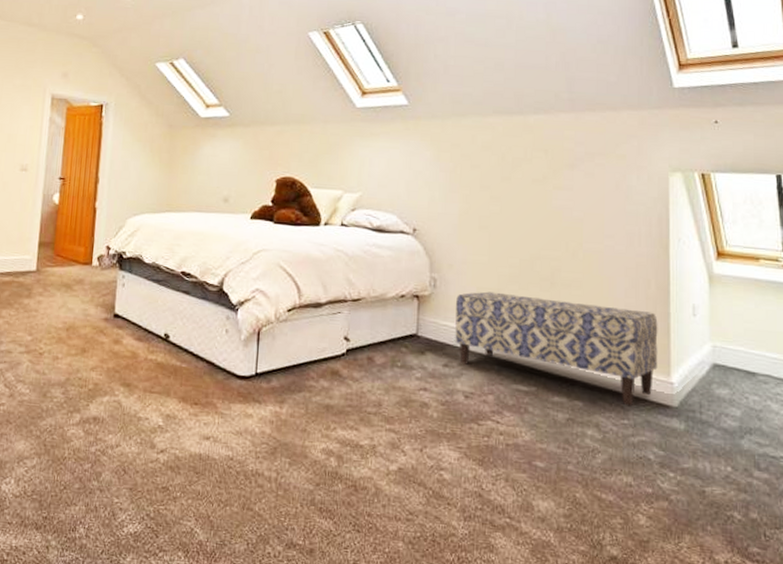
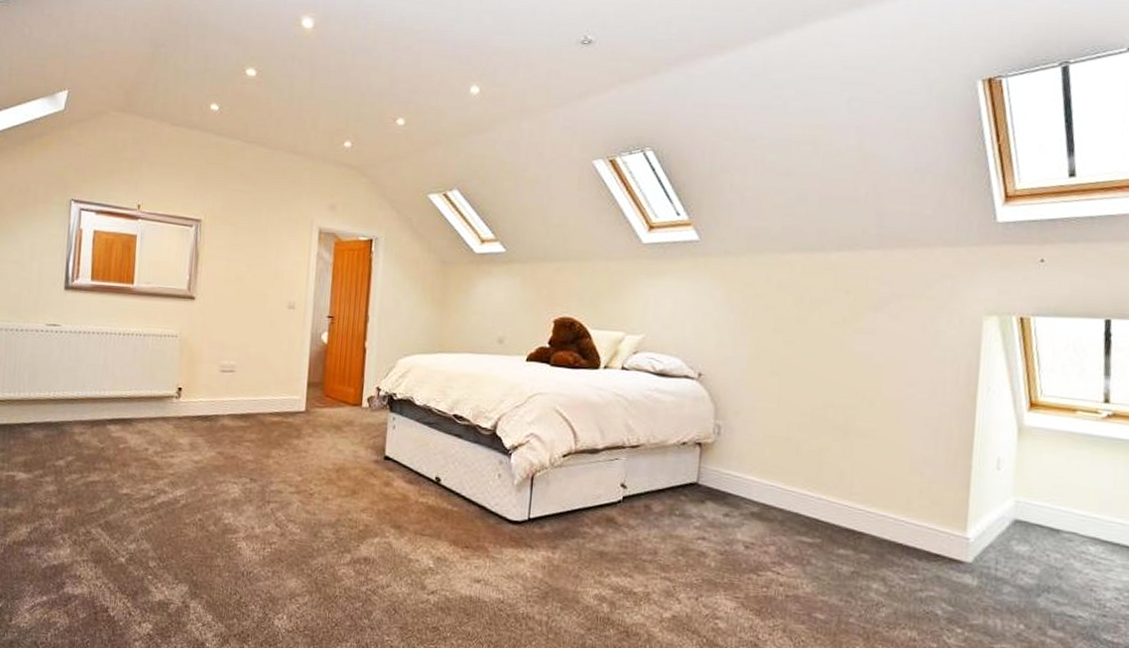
bench: present [455,291,658,405] -> none [737,440,958,560]

